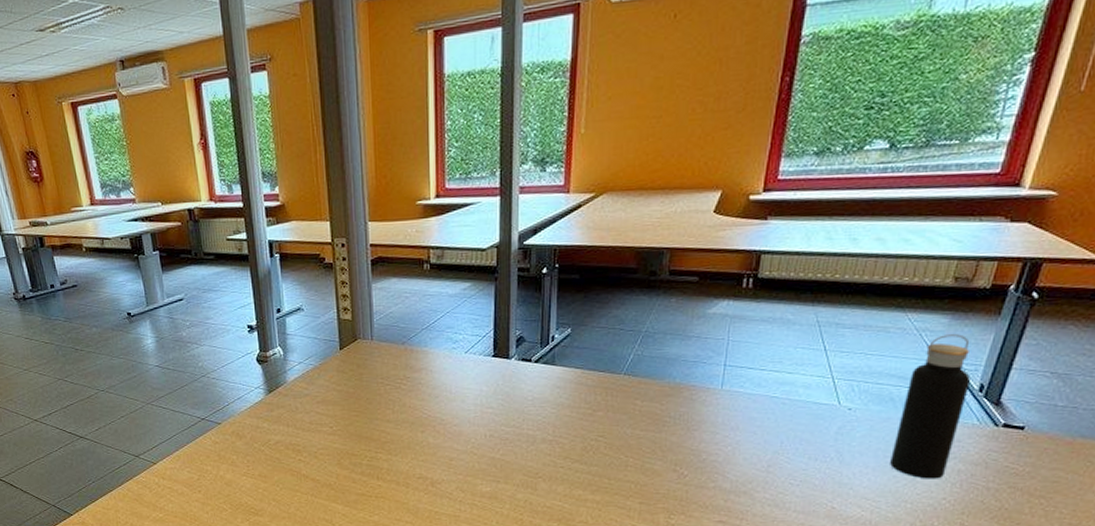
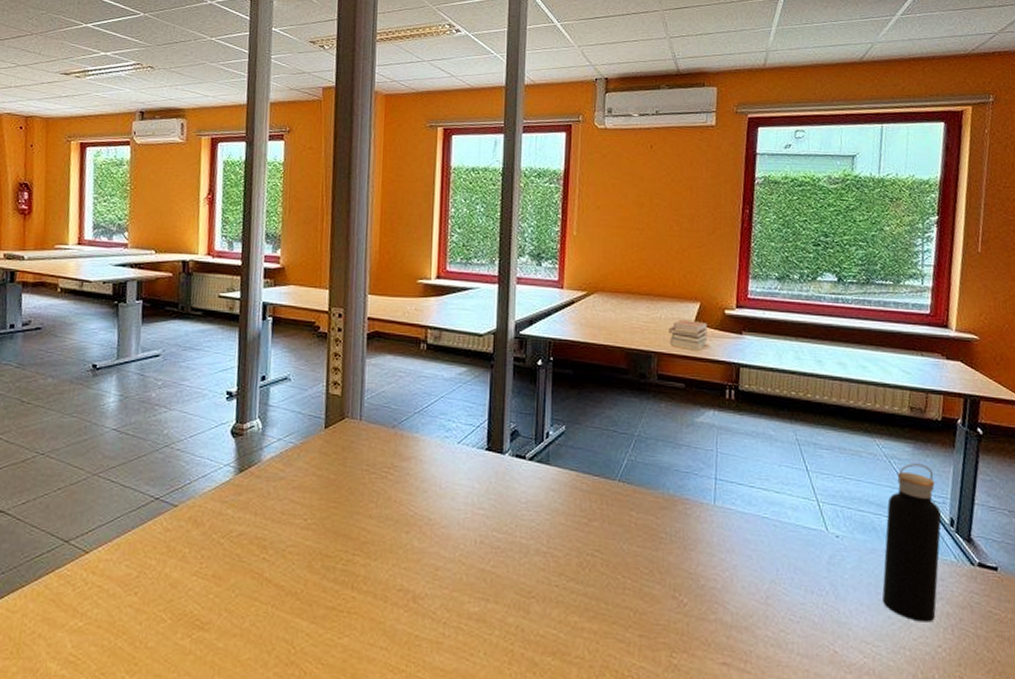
books: none [684,210,730,244] -> present [668,319,711,352]

